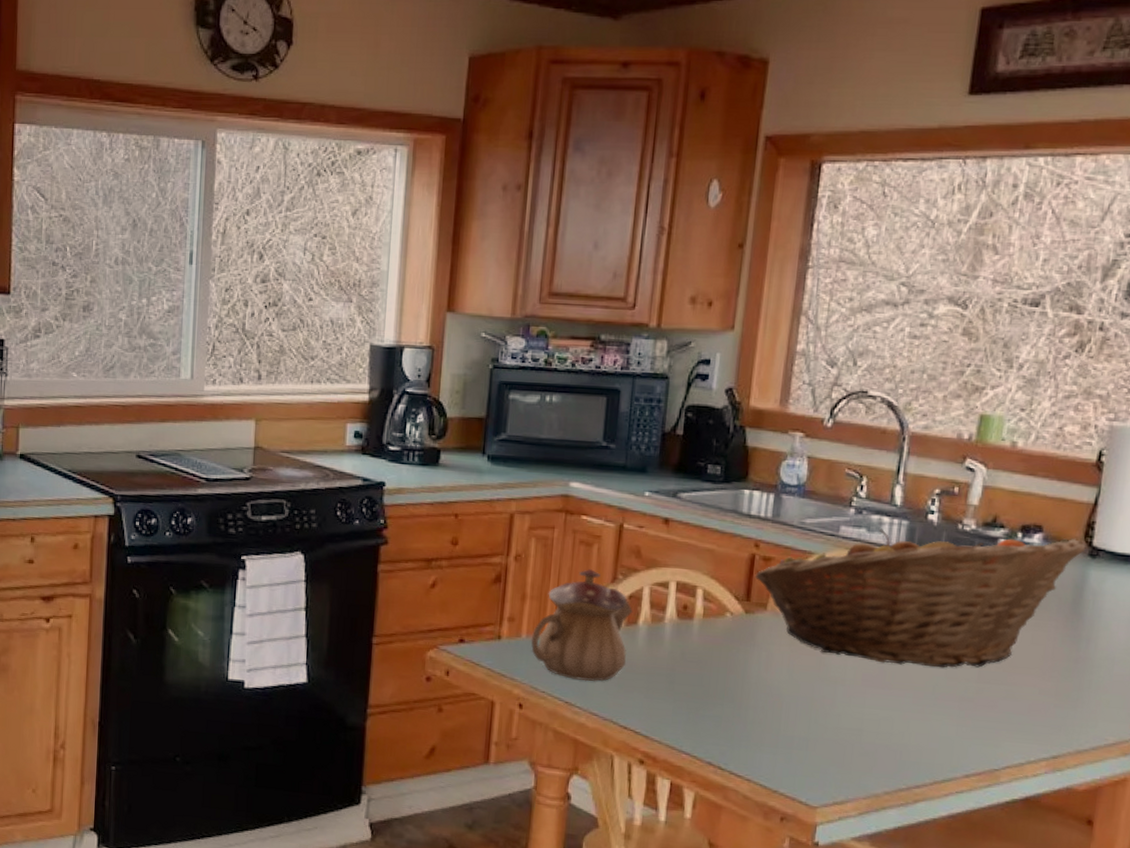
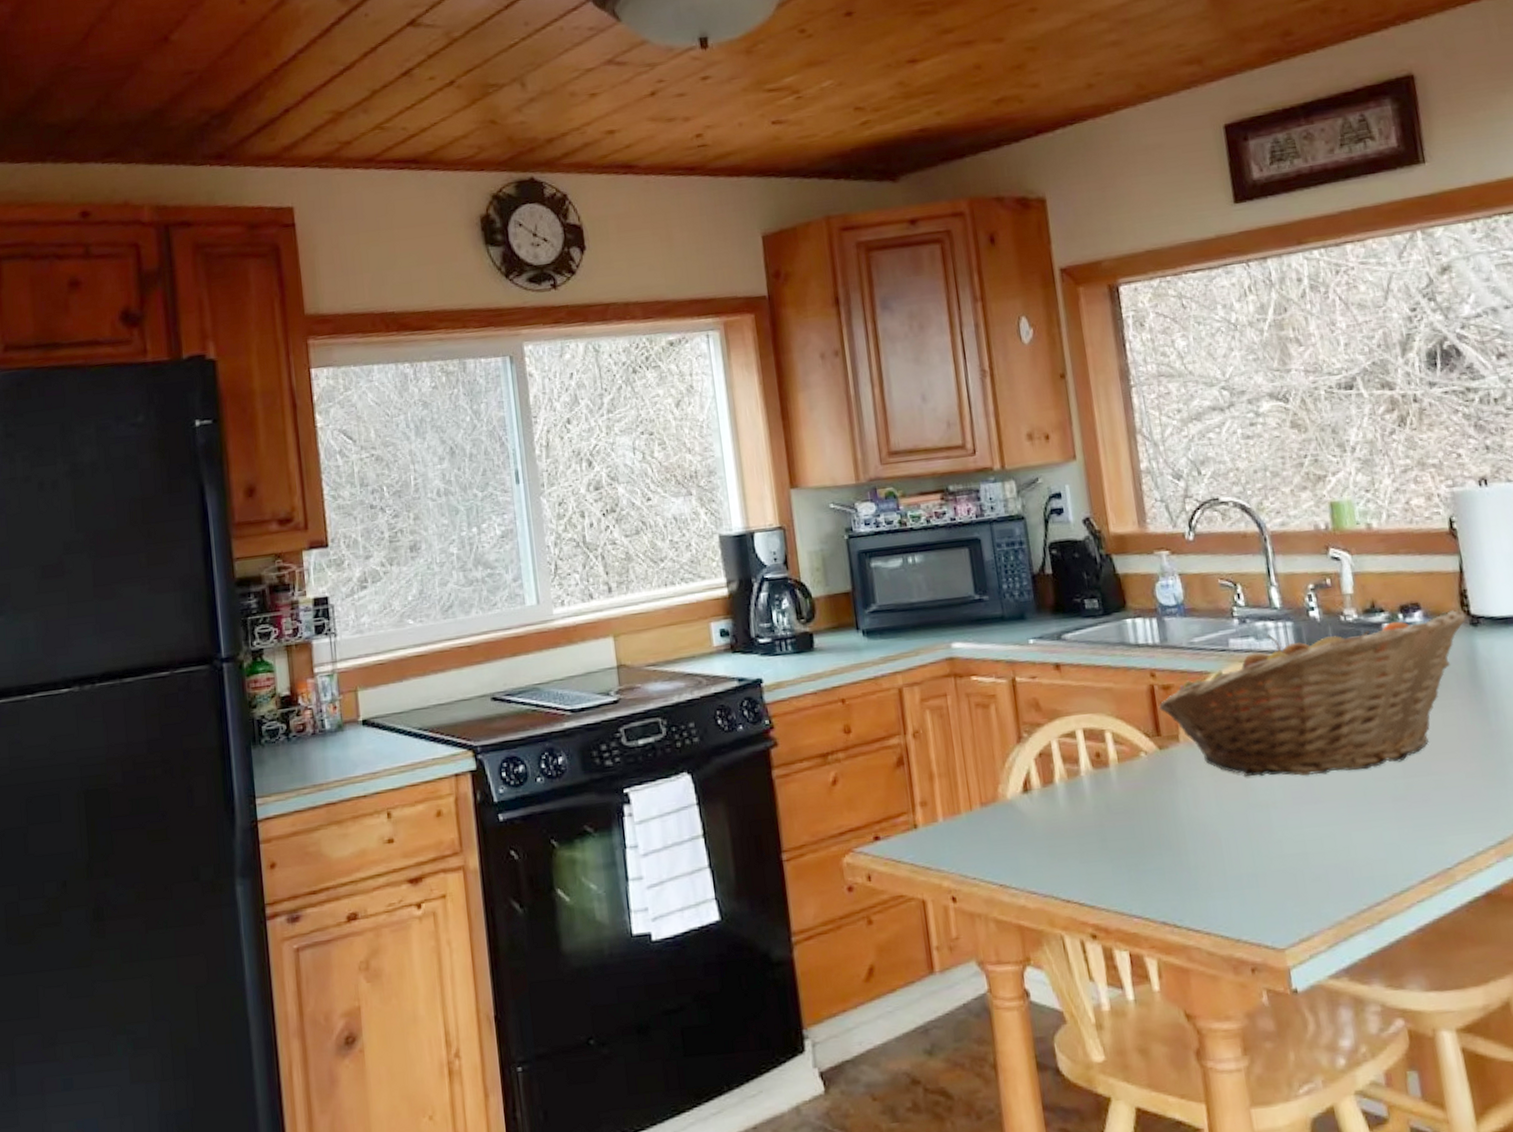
teapot: present [531,569,633,682] -> none [948,732,1053,858]

